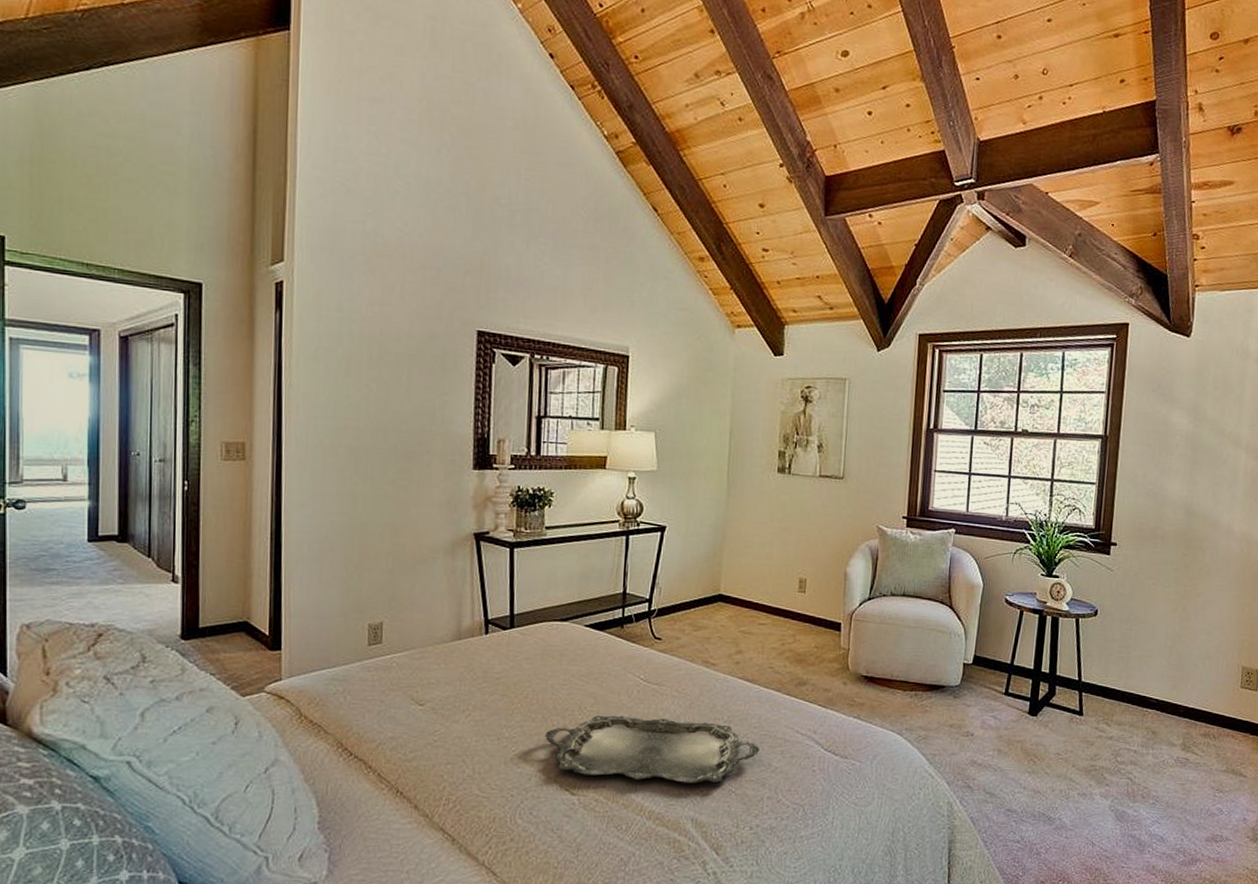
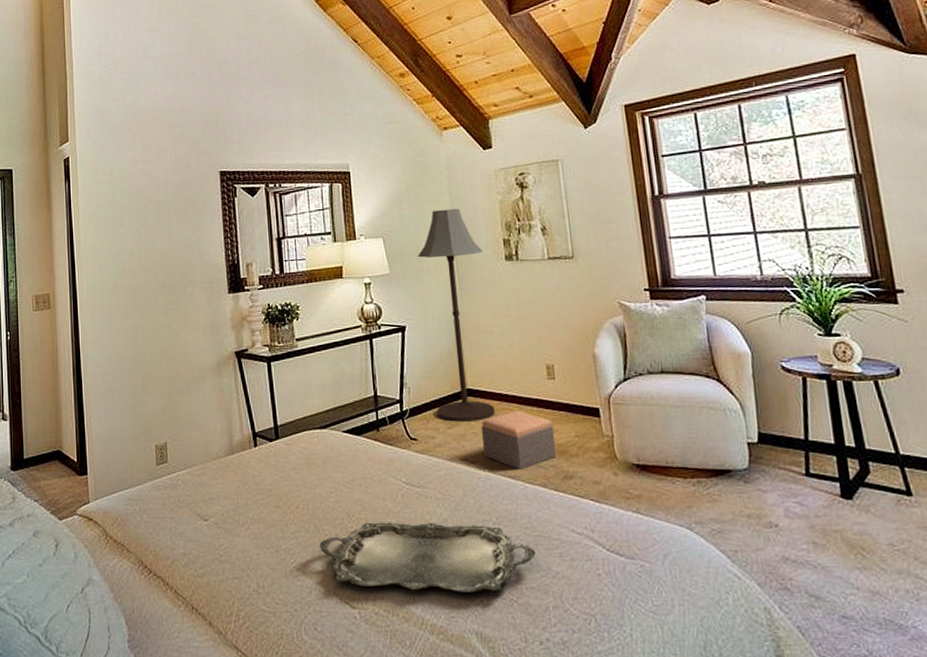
floor lamp: none [685,411,757,626] -> present [418,208,496,422]
footstool: none [725,619,796,674] -> present [481,410,557,469]

